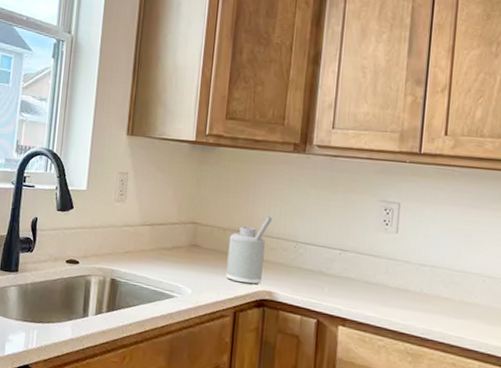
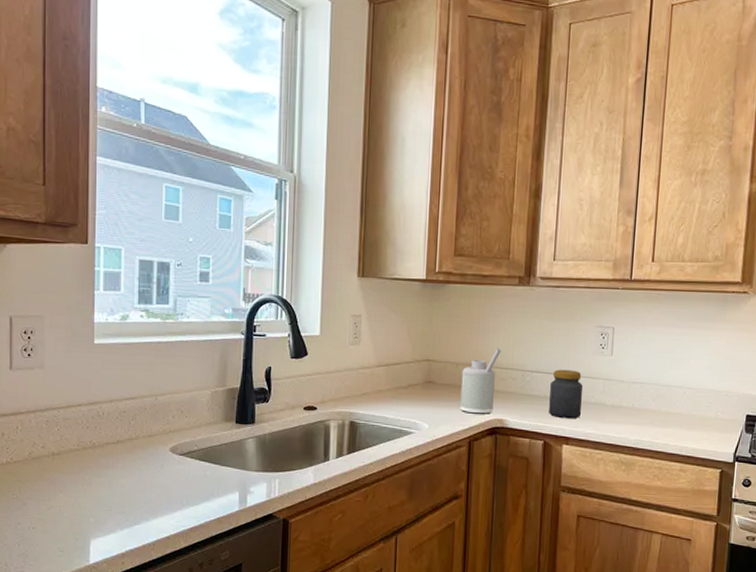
jar: none [323,243,363,299] -> present [549,369,583,419]

